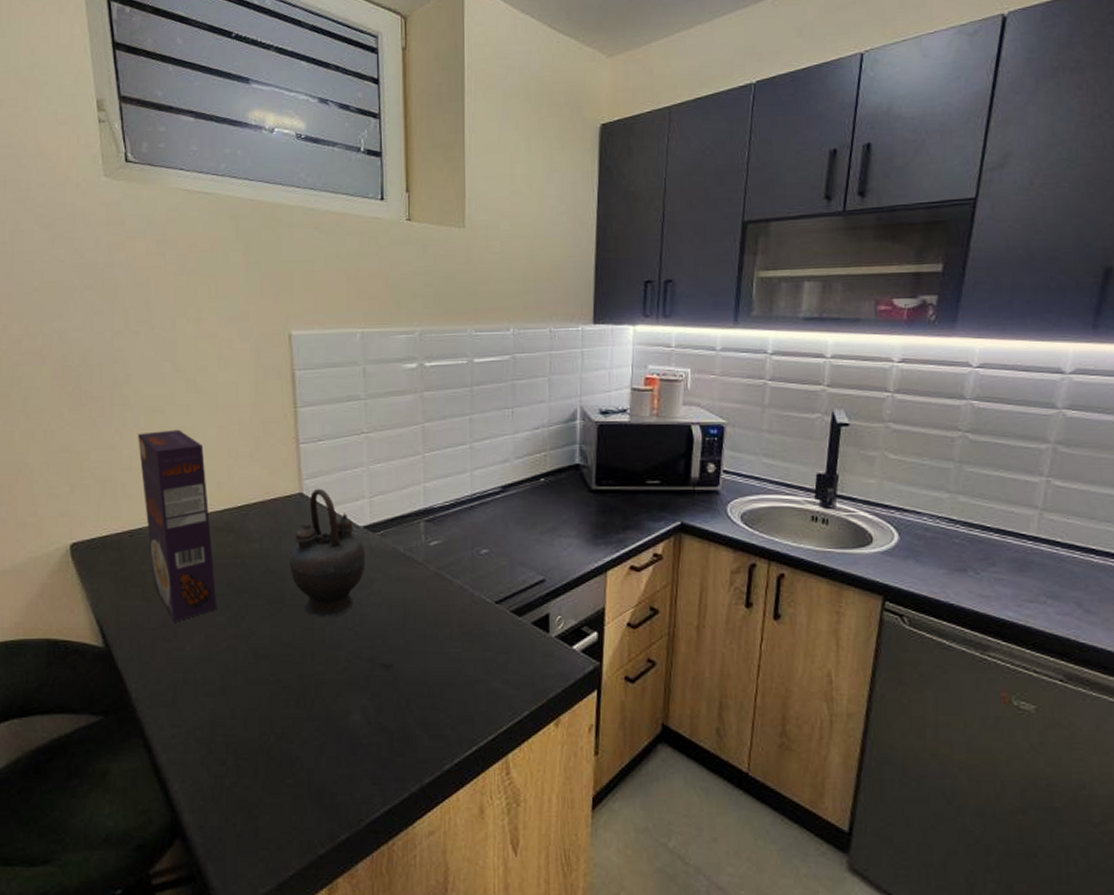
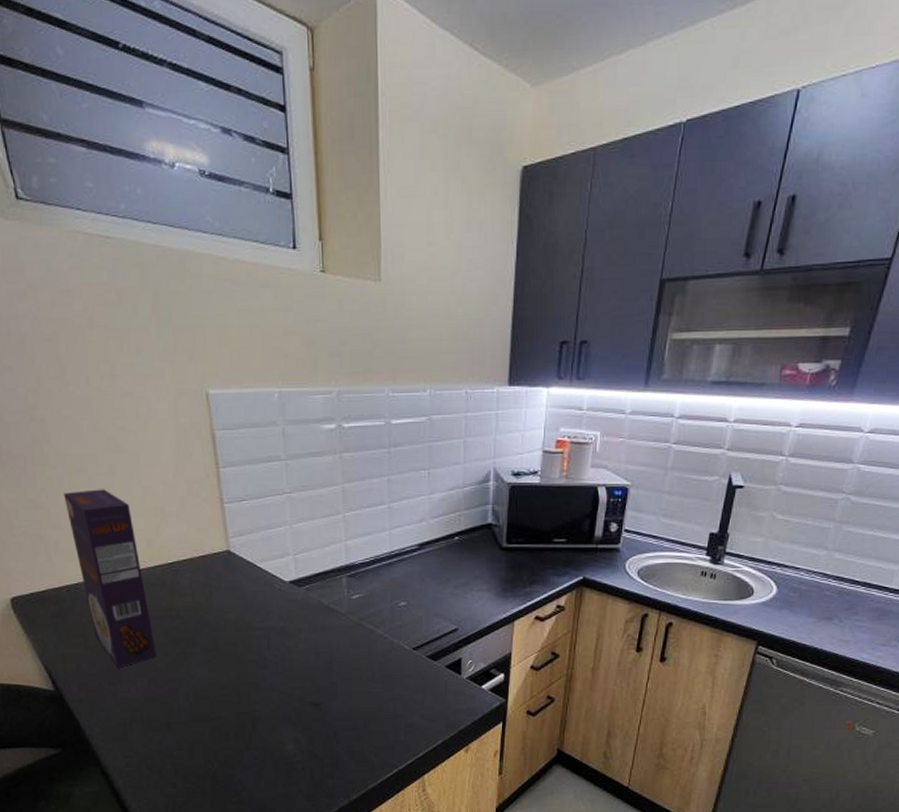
teapot: present [290,488,366,618] -> none [221,546,293,663]

